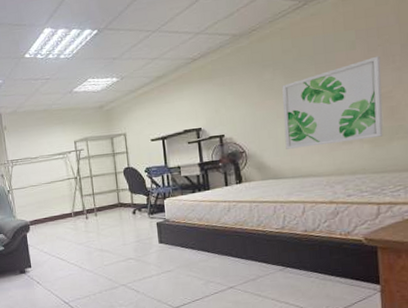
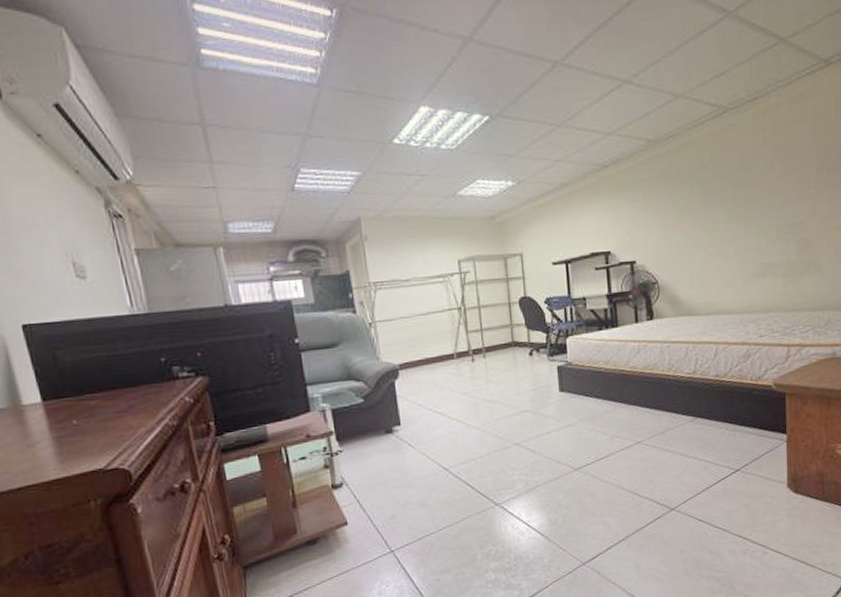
wall art: present [282,55,383,149] -> none [698,180,797,281]

